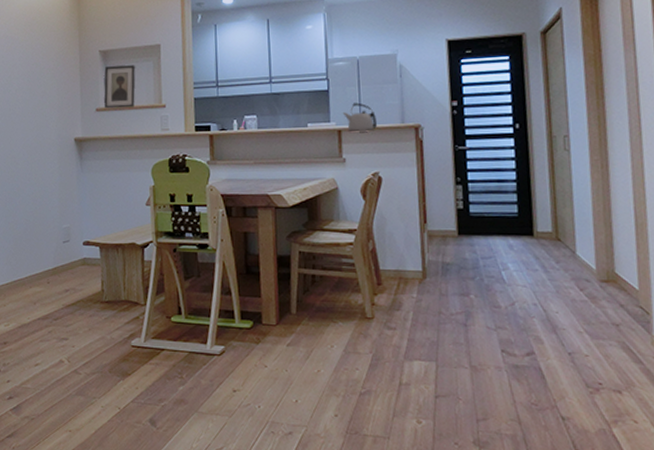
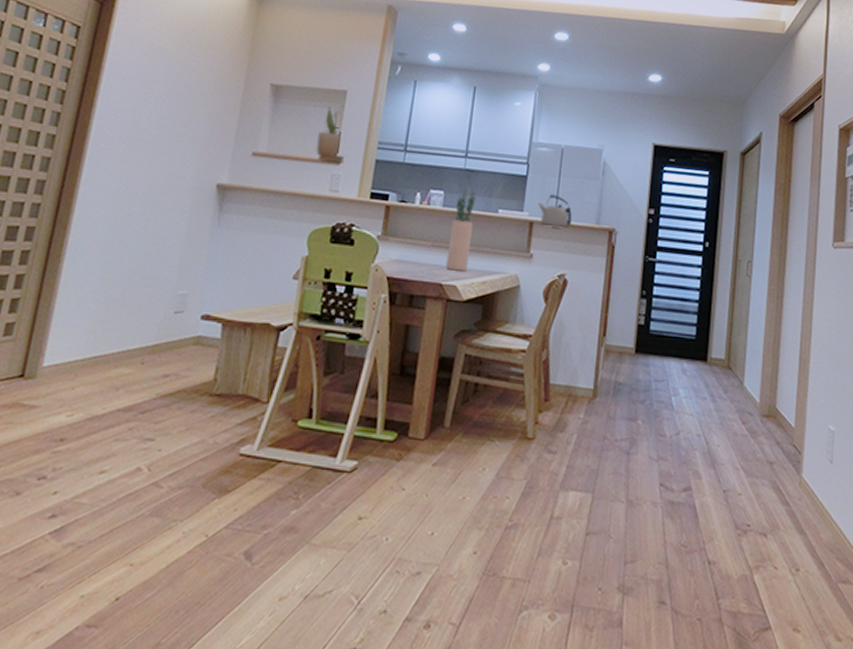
picture frame: present [104,65,135,109] -> none [264,104,312,158]
potted plant: none [144,61,169,108] -> present [316,107,345,164]
vase: none [268,109,289,182] -> present [446,189,477,272]

